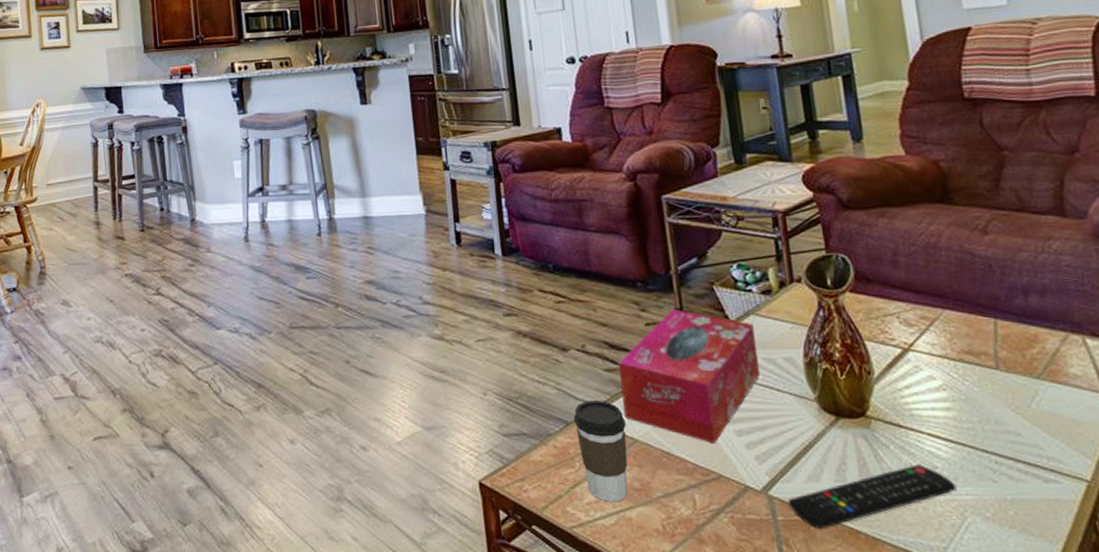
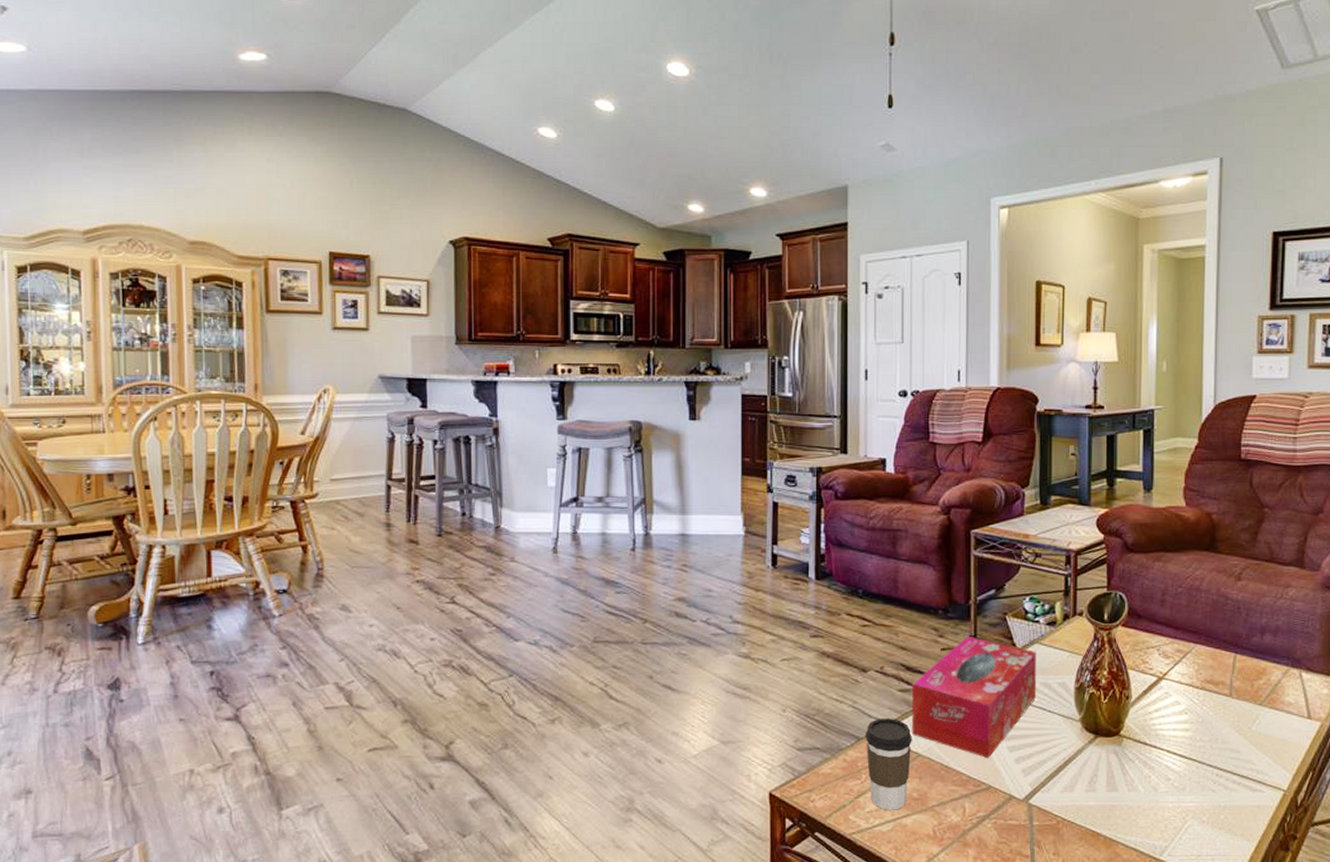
remote control: present [787,464,957,528] -> none [1044,777,1183,832]

